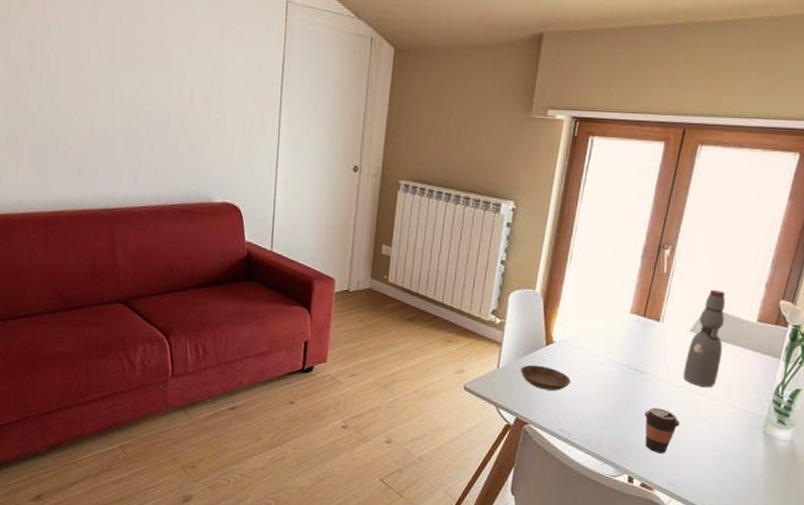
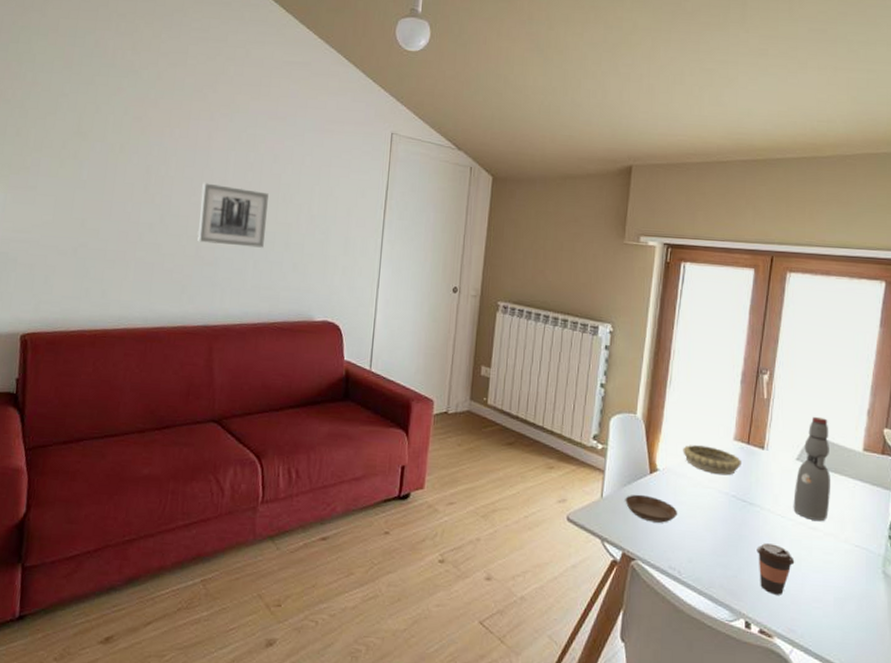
wall art: none [89,60,160,128] -> present [197,183,269,248]
decorative bowl: none [579,318,636,347] -> present [683,445,741,476]

